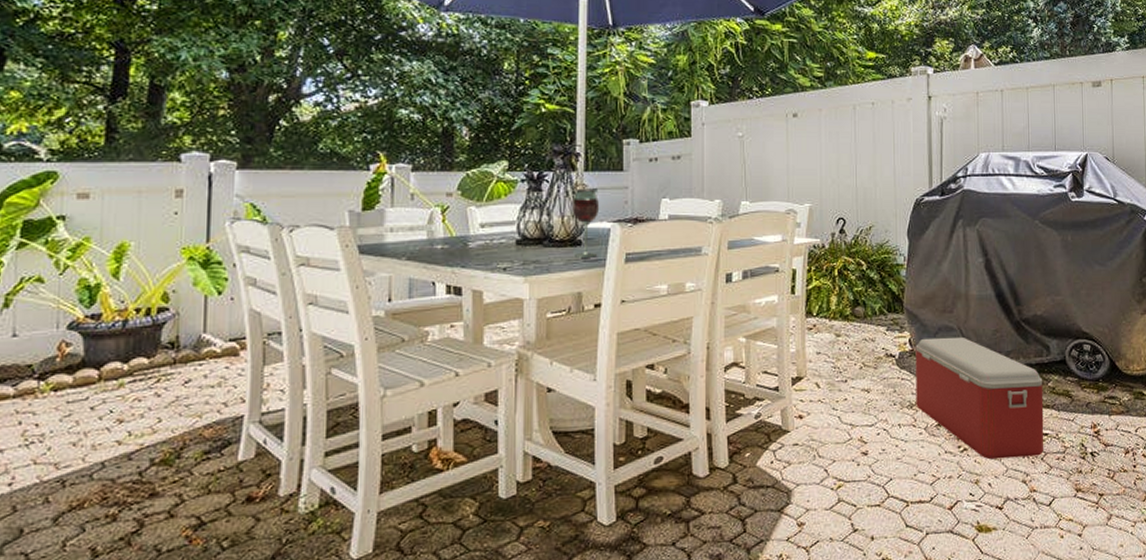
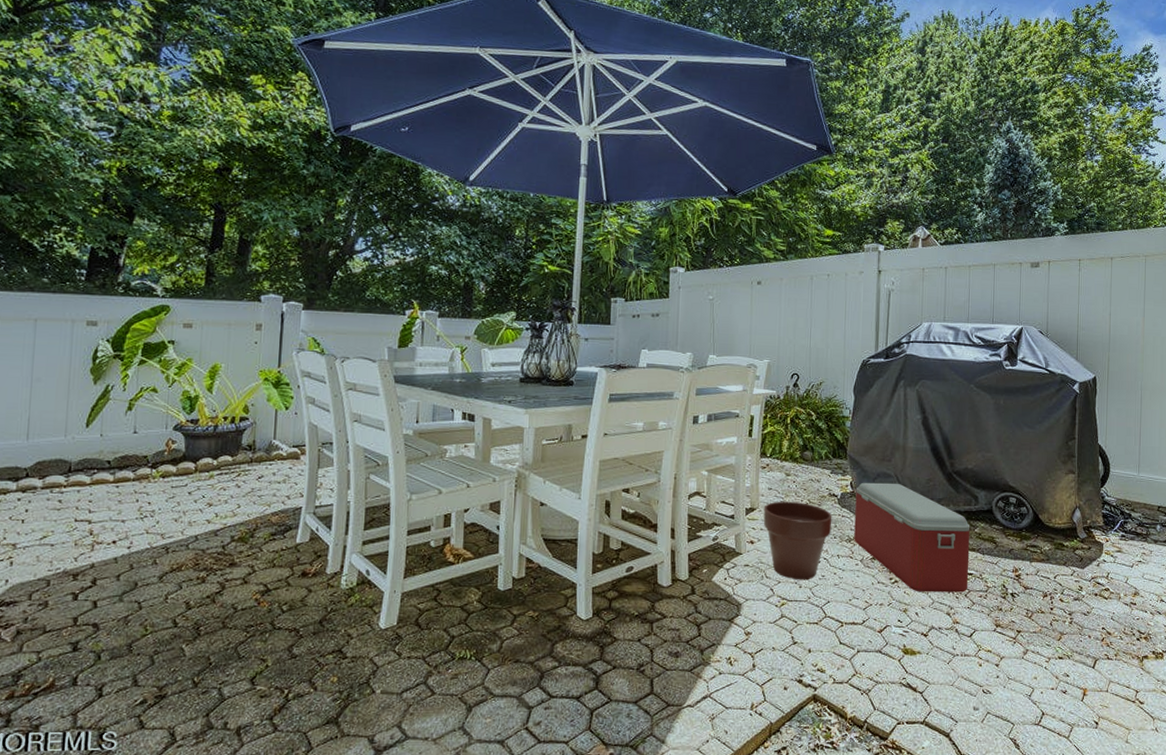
wineglass: present [572,188,600,258] -> none [567,337,590,396]
flower pot: none [812,365,891,457] -> present [763,501,832,580]

